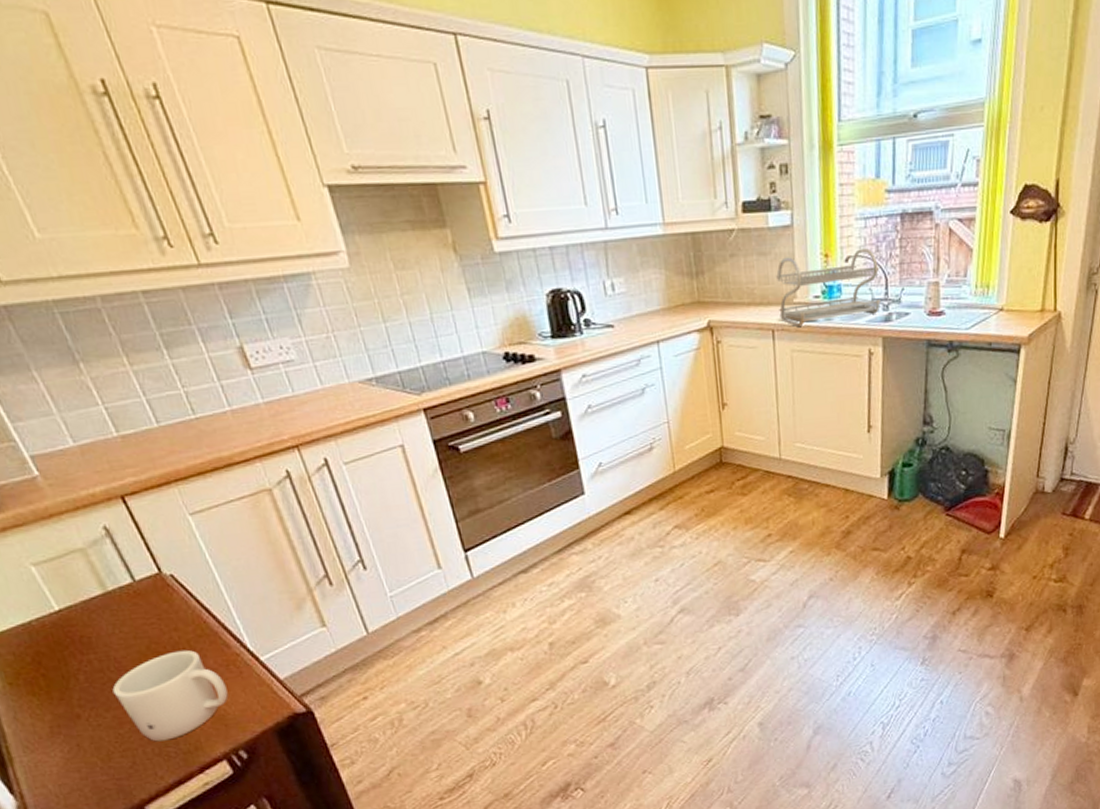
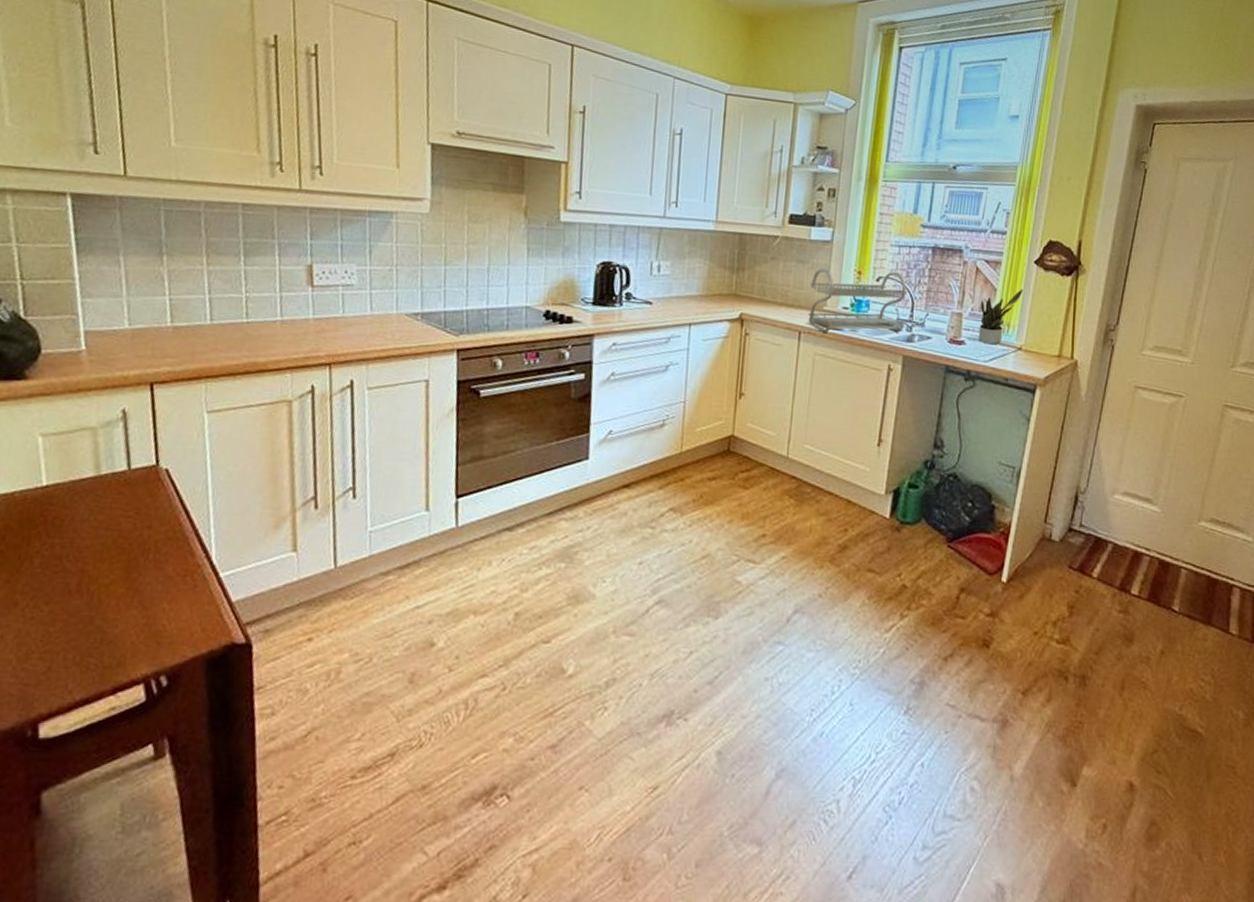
mug: present [112,649,229,742] -> none [60,550,176,649]
potted plant: none [956,245,1001,311] -> present [978,289,1024,345]

